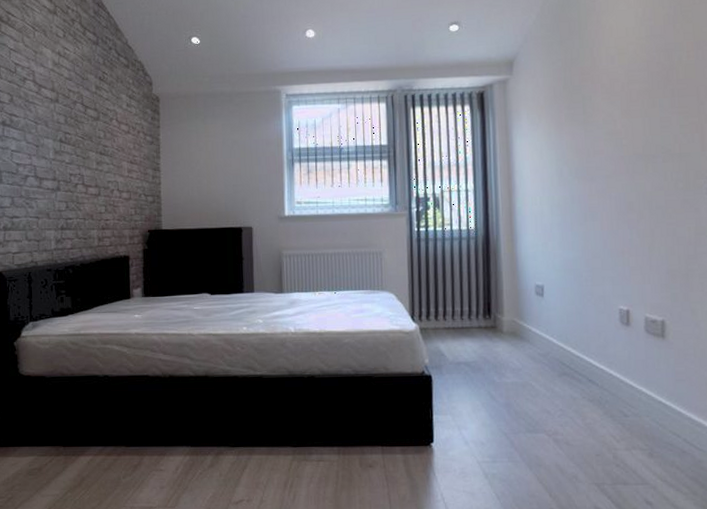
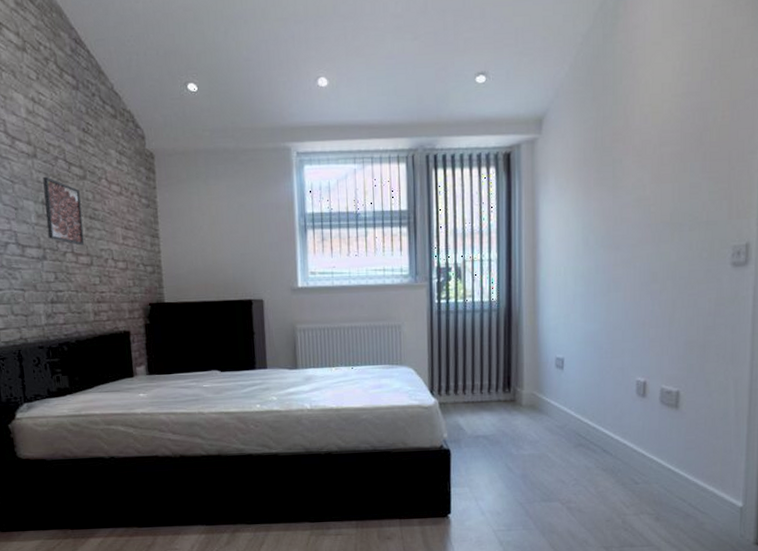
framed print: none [62,118,94,178] -> present [43,176,85,245]

